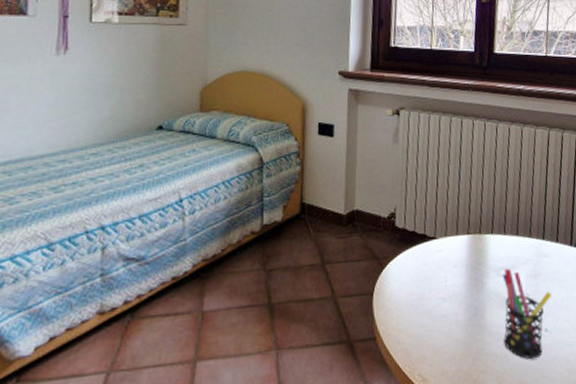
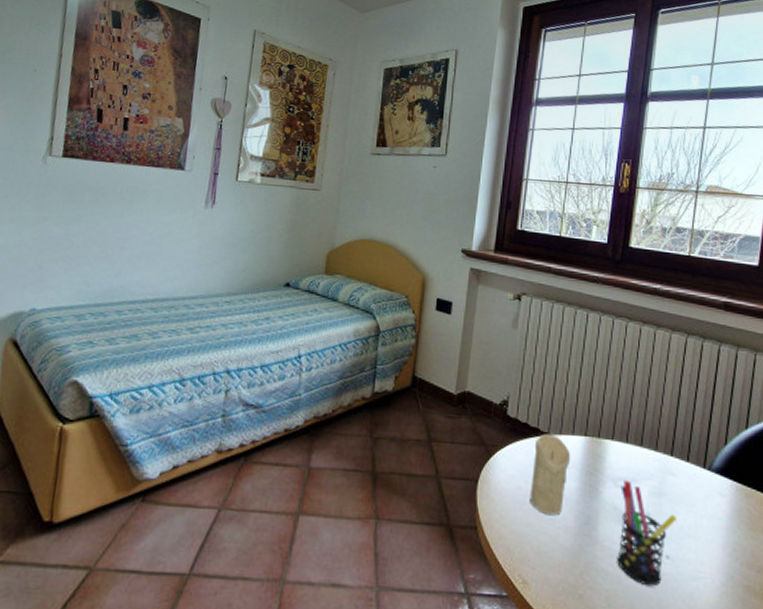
candle: none [422,238,457,314] -> present [529,434,571,516]

